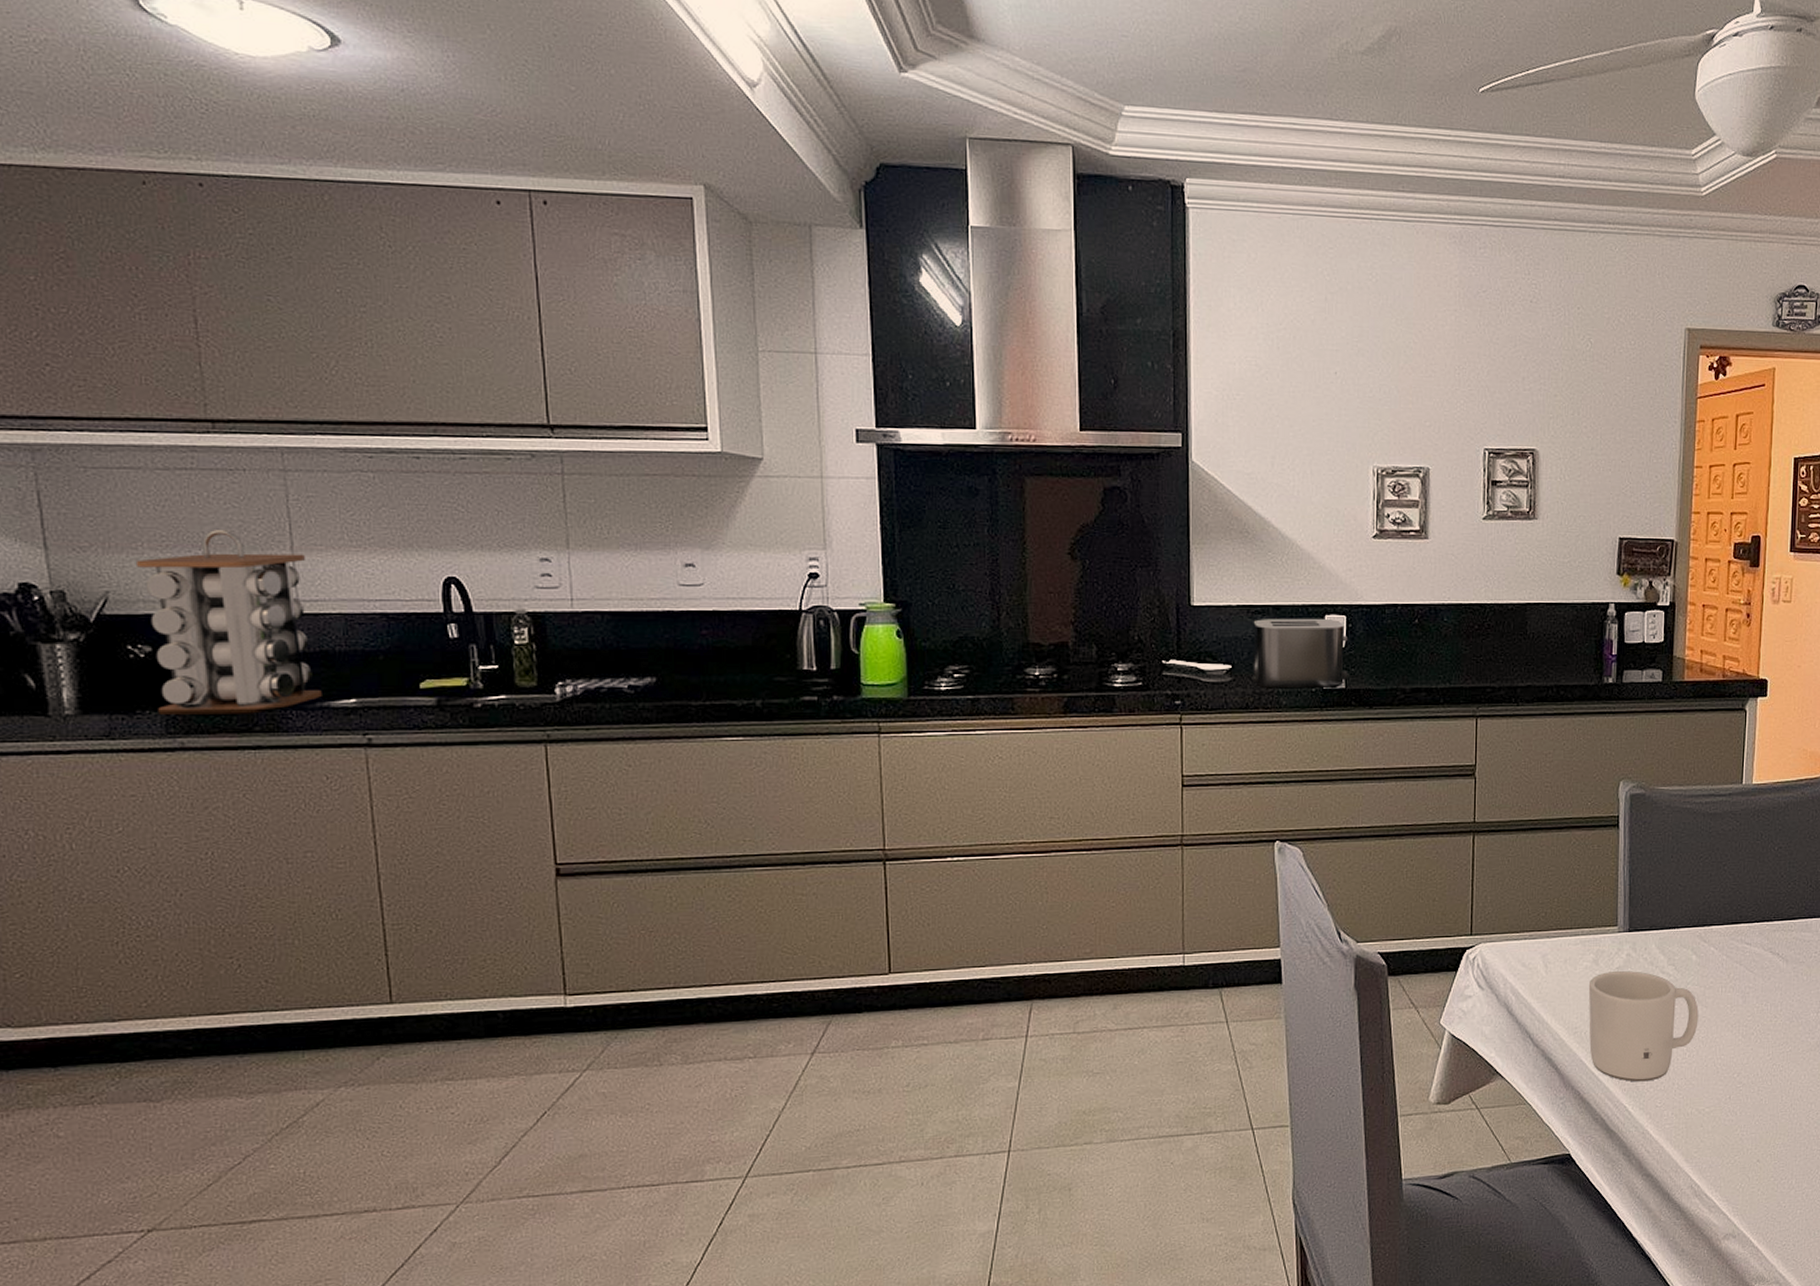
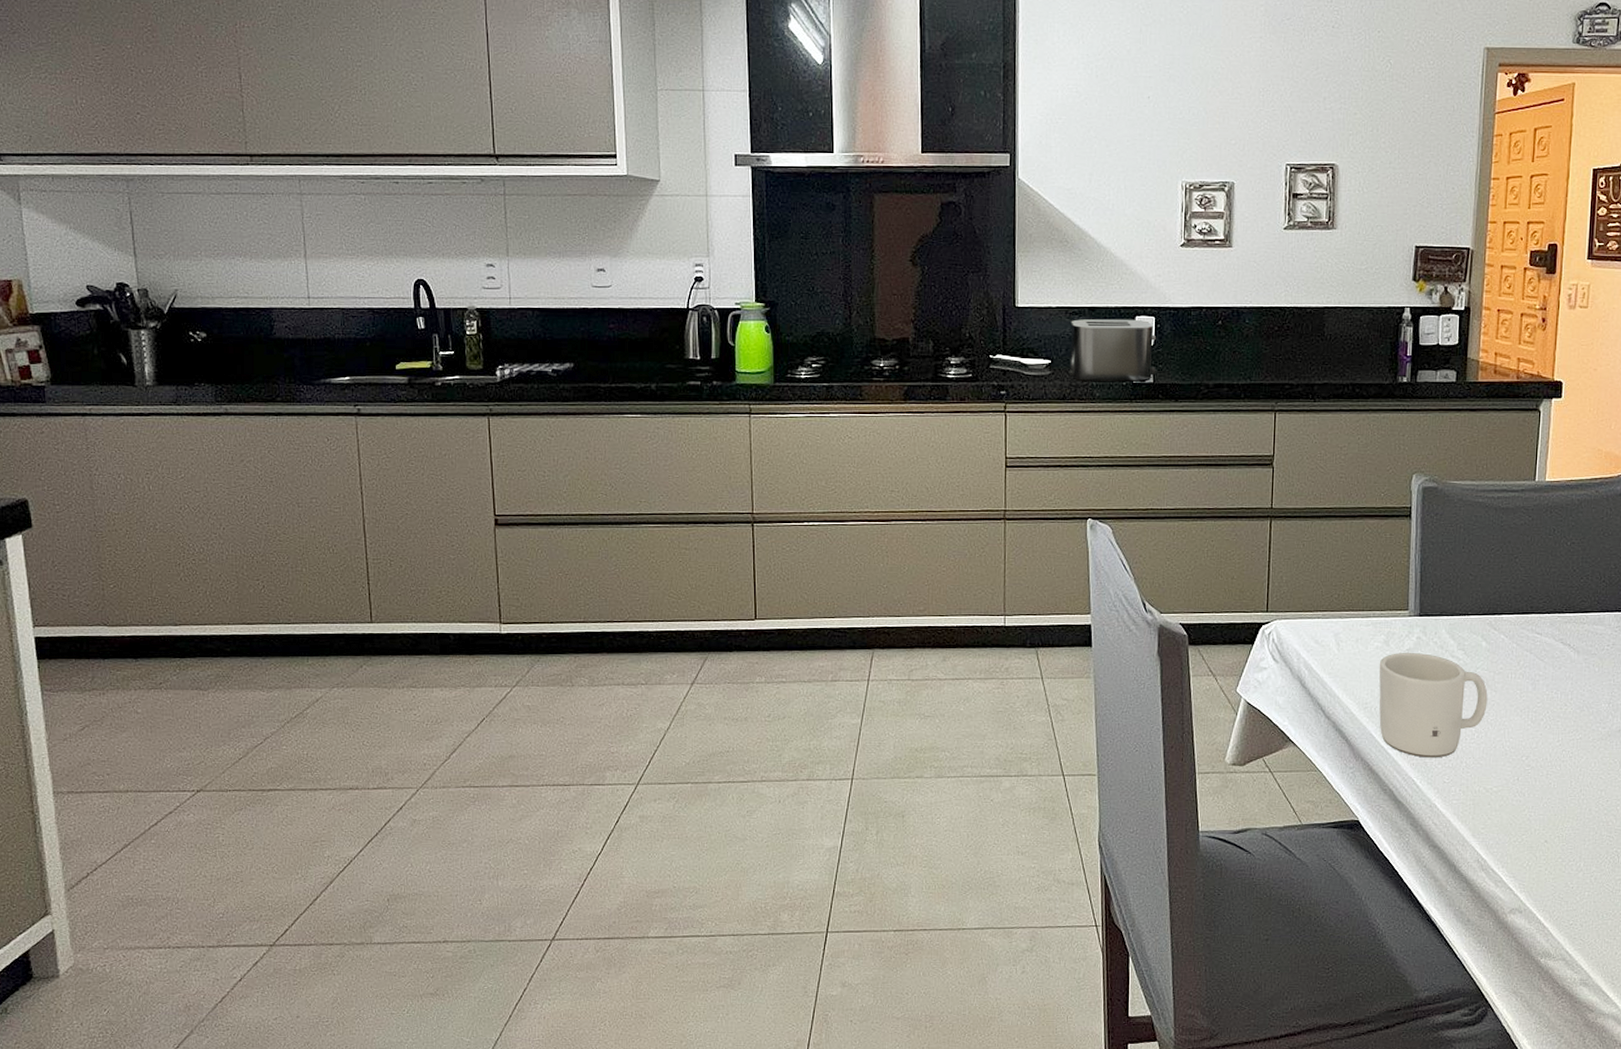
spice rack: present [137,528,322,717] -> none [197,240,325,390]

